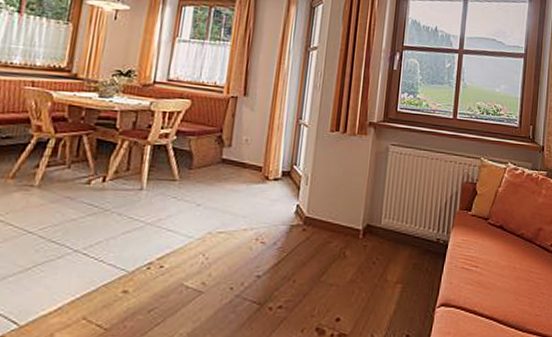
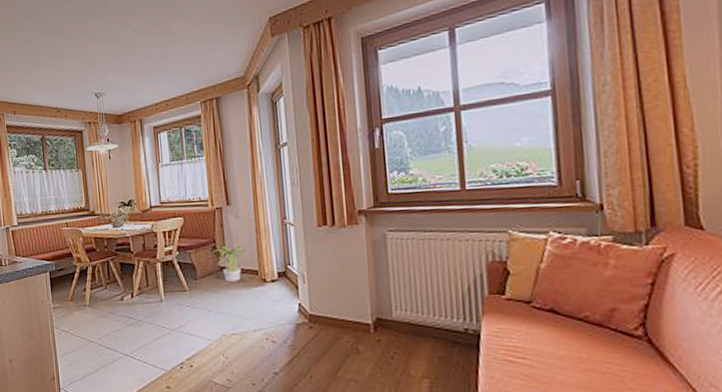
potted plant: none [214,137,258,176] -> present [211,246,251,281]

